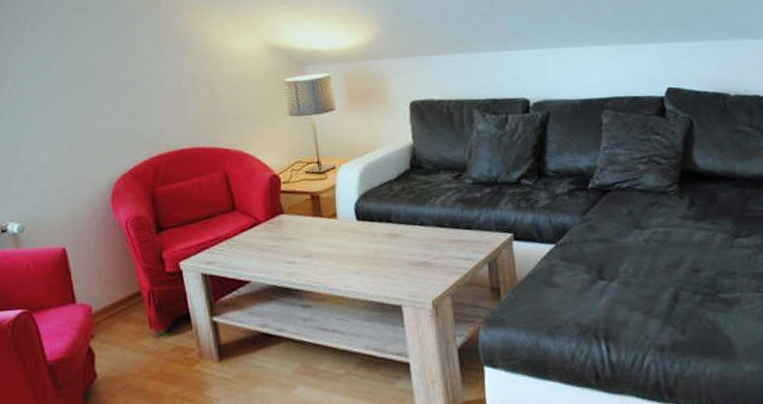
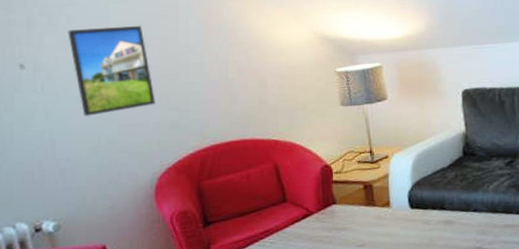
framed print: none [33,35,113,122] -> present [68,26,155,116]

